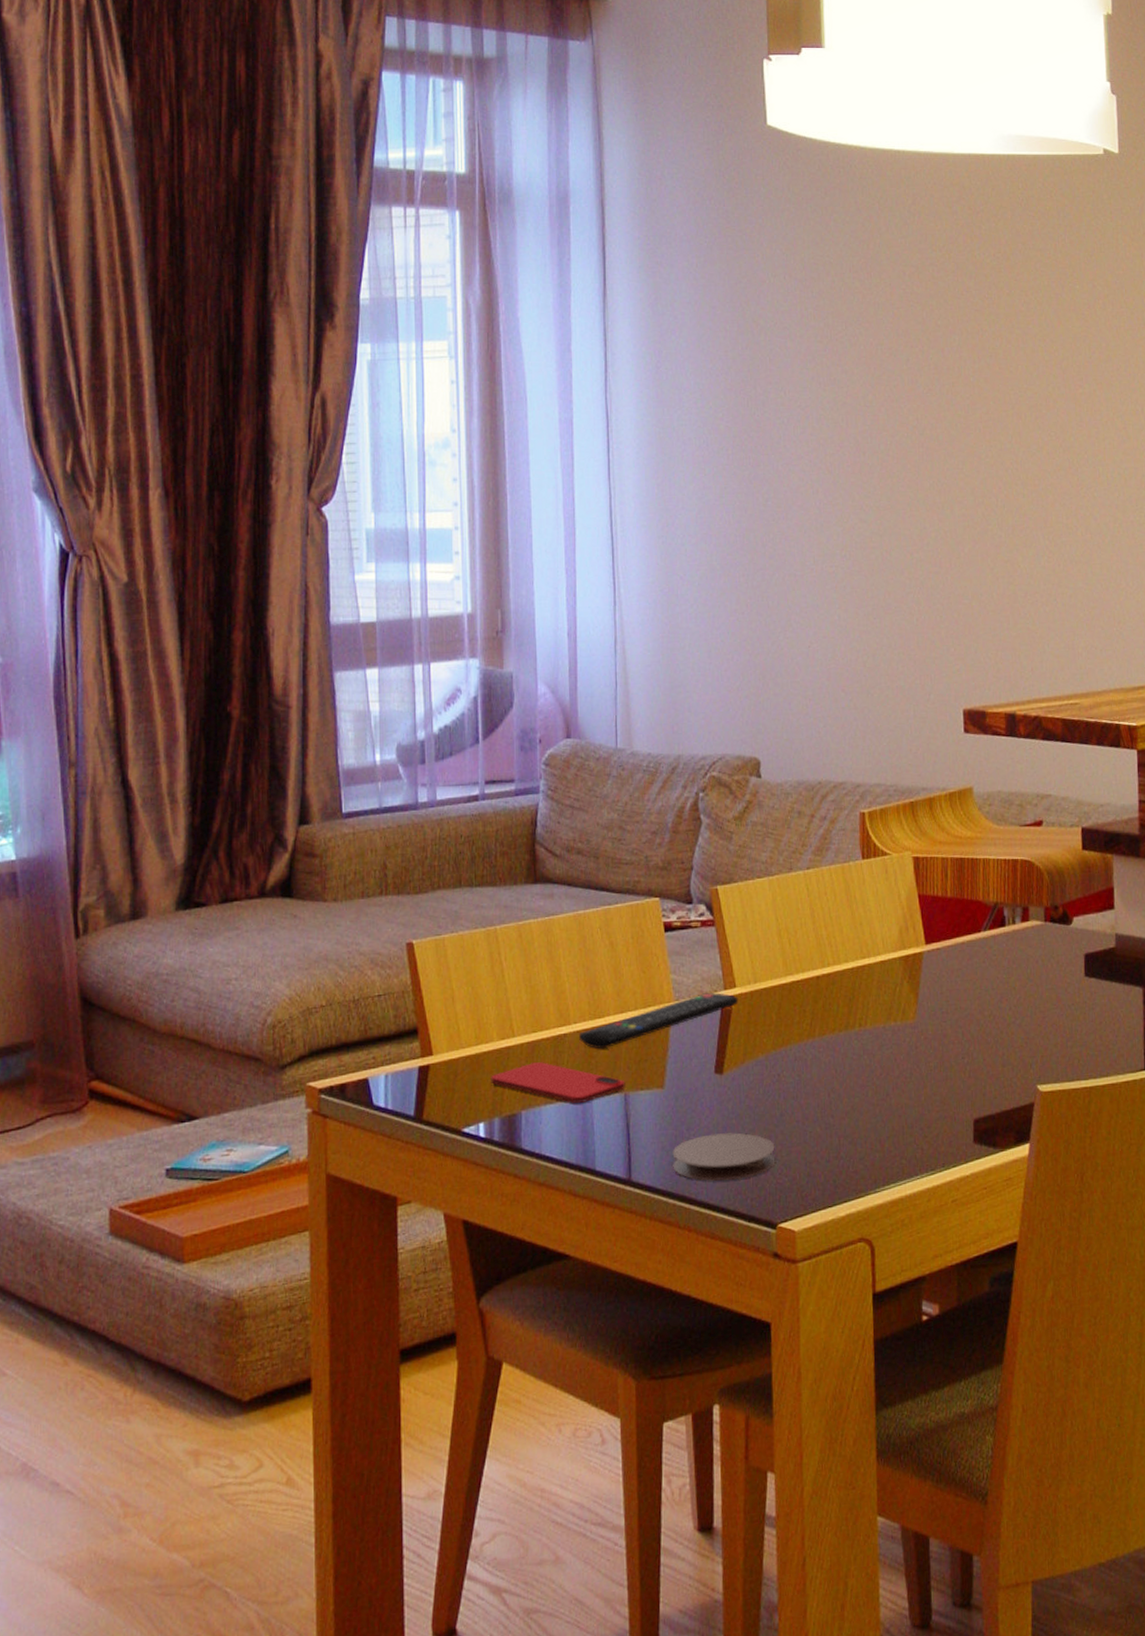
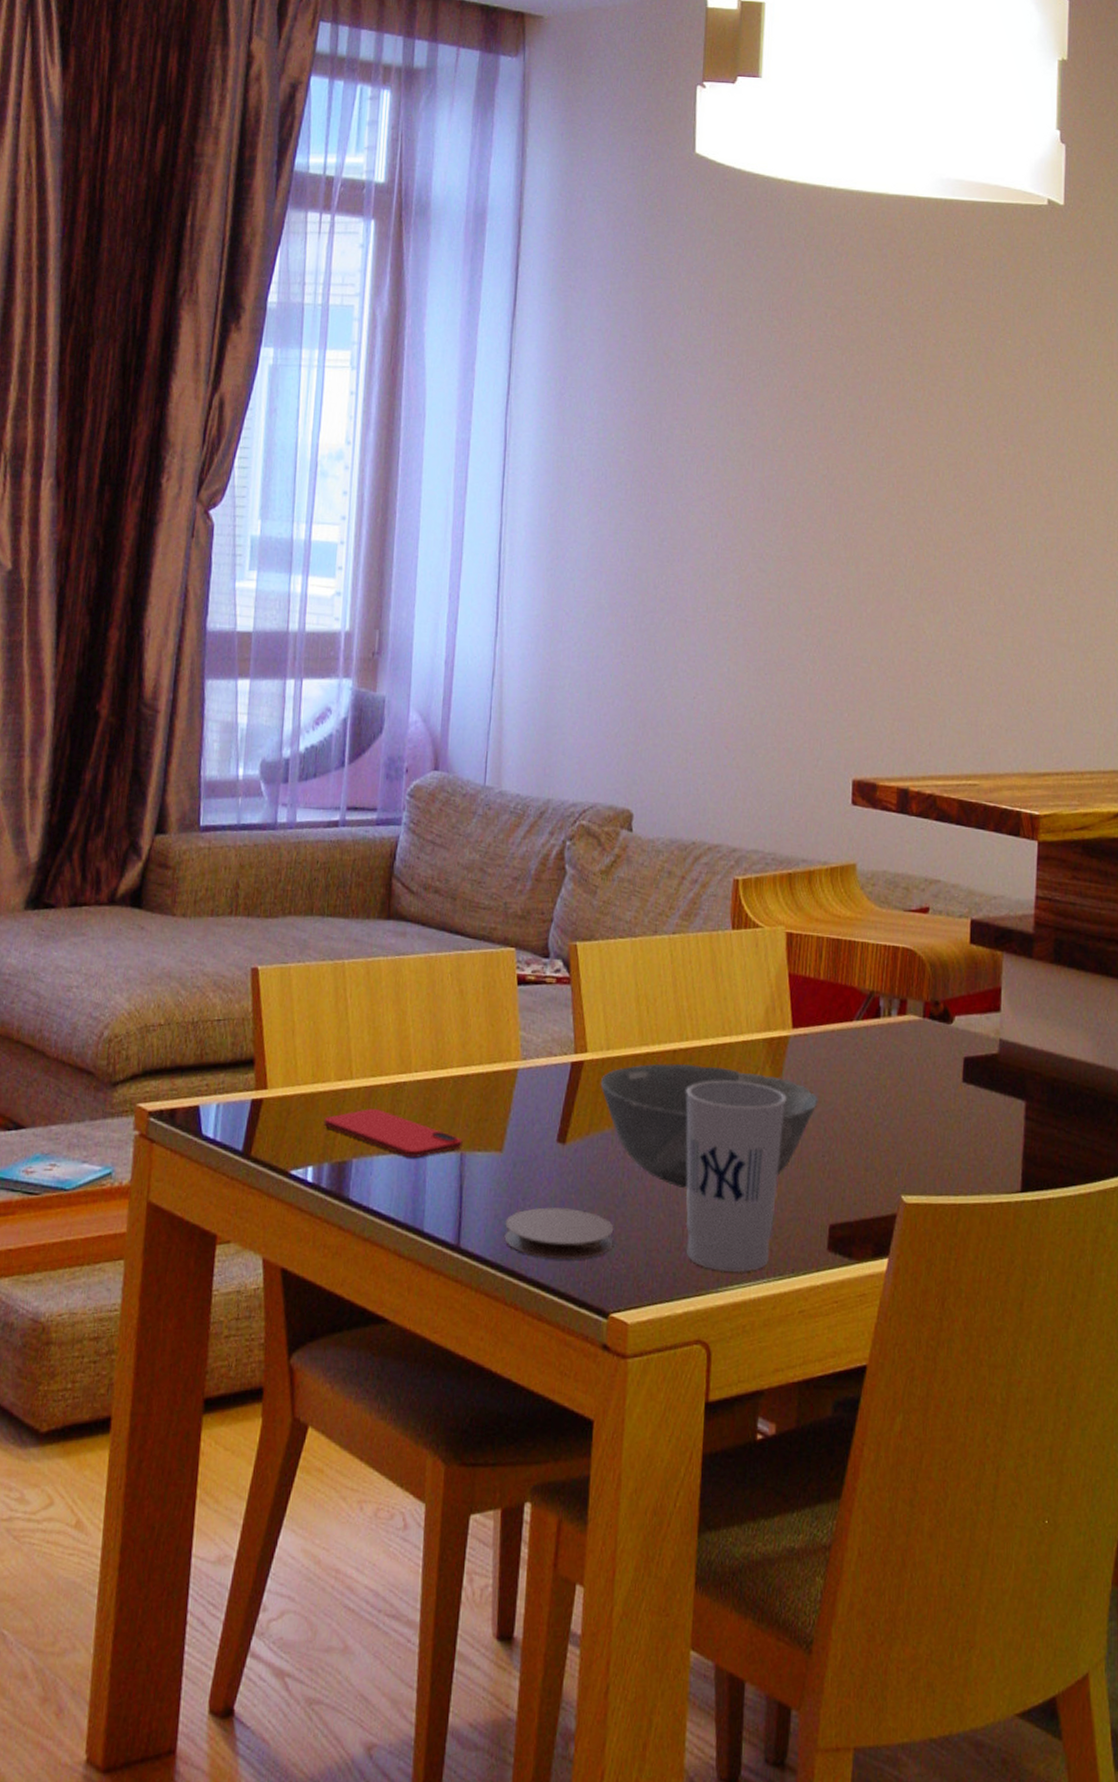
remote control: present [579,992,739,1049] -> none [419,1054,589,1103]
bowl: none [750,988,955,1103] -> present [600,1063,818,1189]
cup: none [831,998,925,1174] -> present [685,1080,787,1273]

